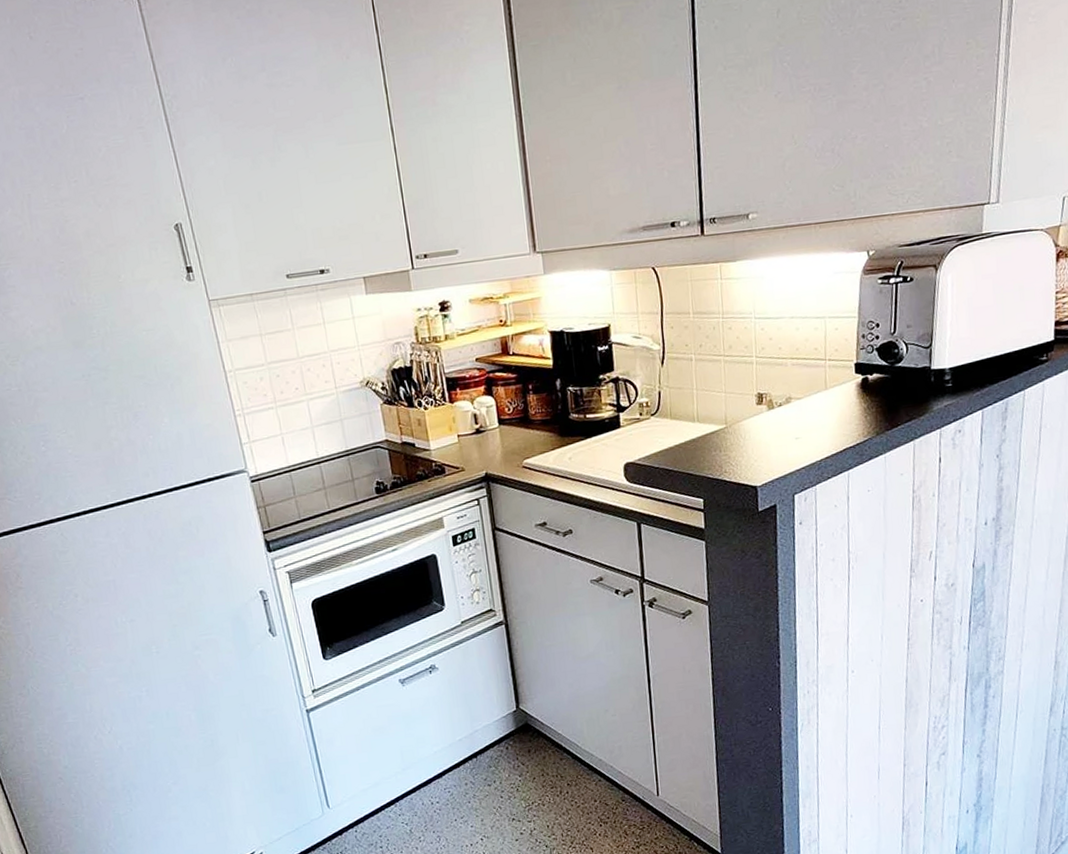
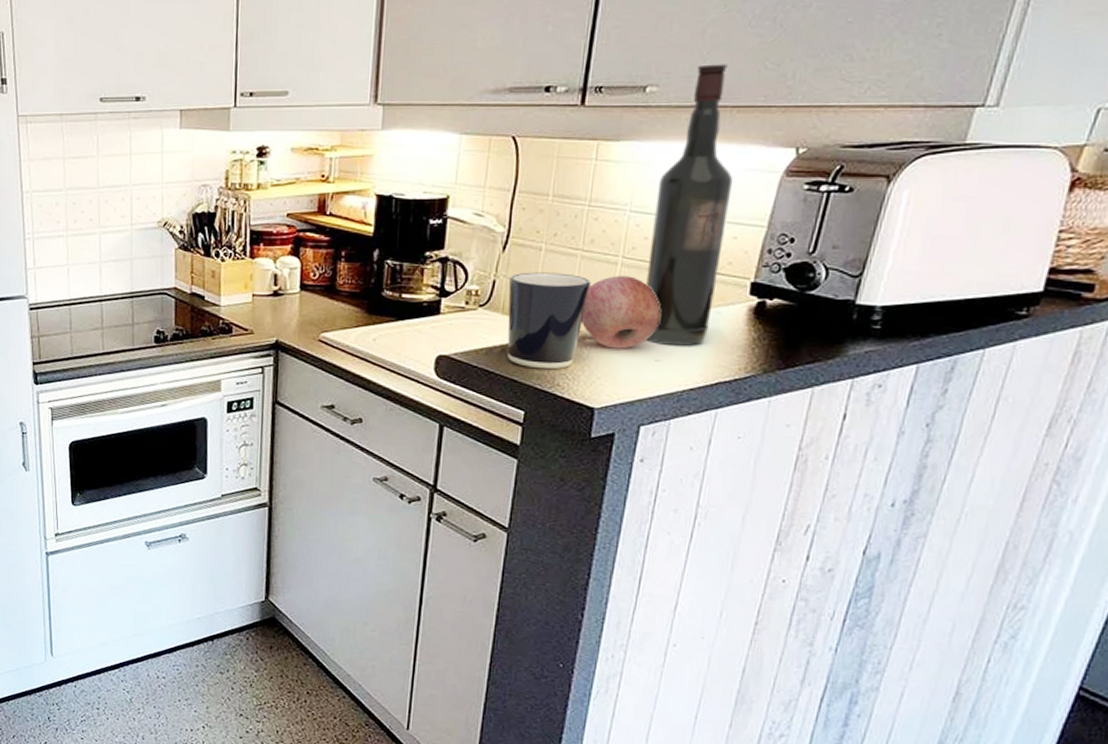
mug: none [671,377,736,461] -> present [507,272,591,370]
fruit: none [733,372,793,434] -> present [580,276,661,349]
wine bottle: none [772,189,831,424] -> present [646,64,733,346]

